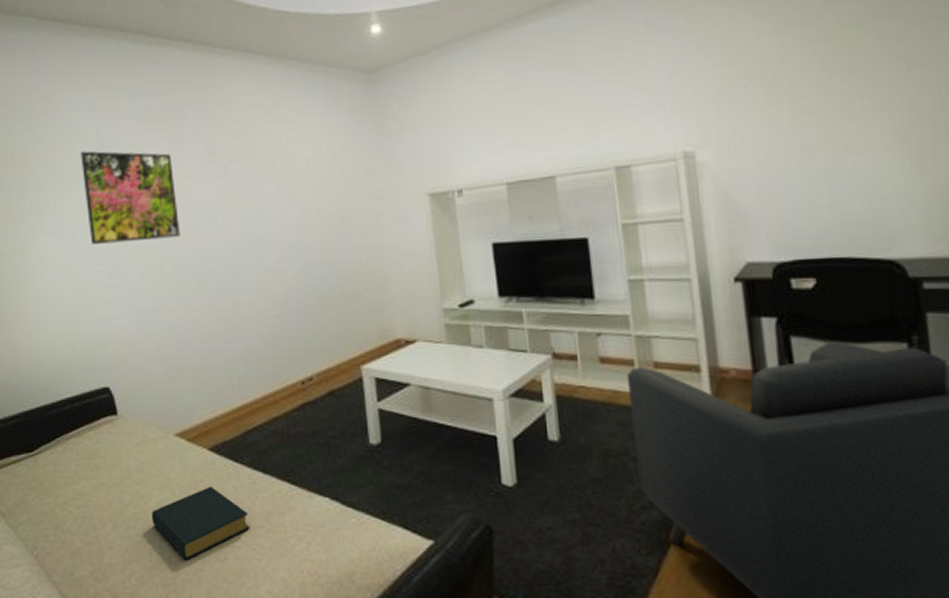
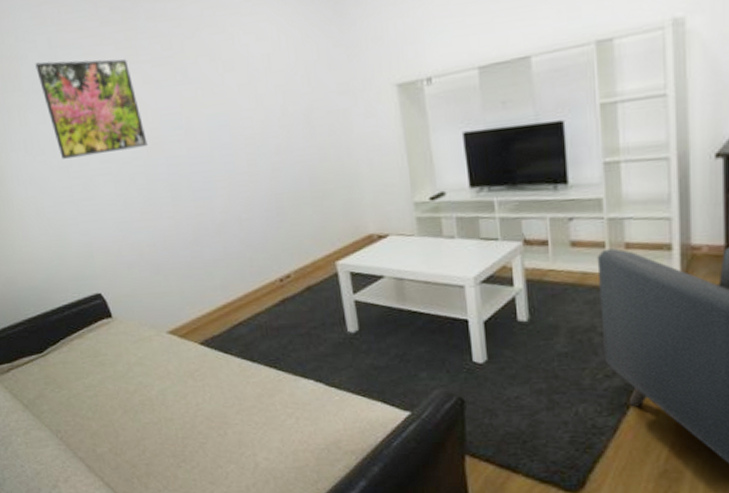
hardback book: present [151,486,250,561] -> none [155,375,244,436]

